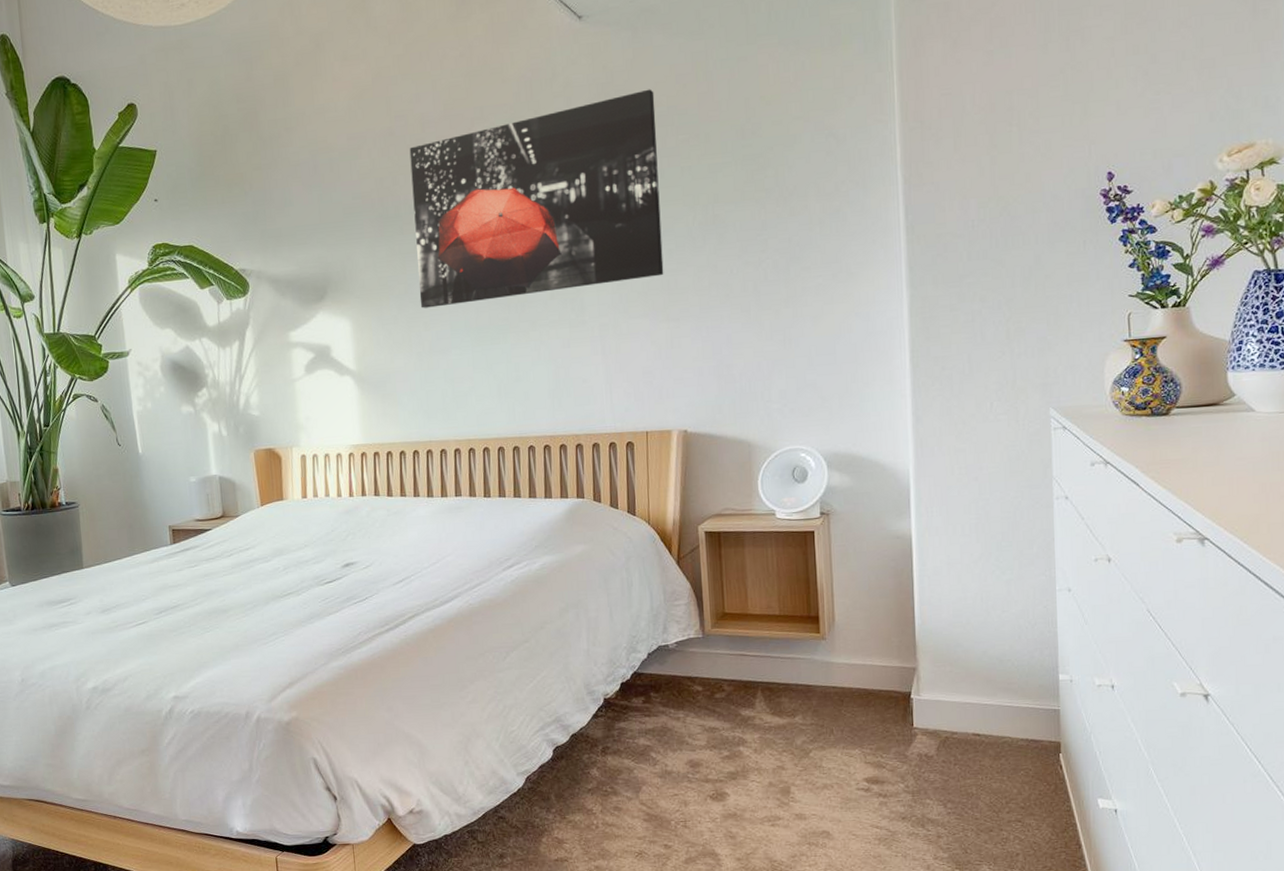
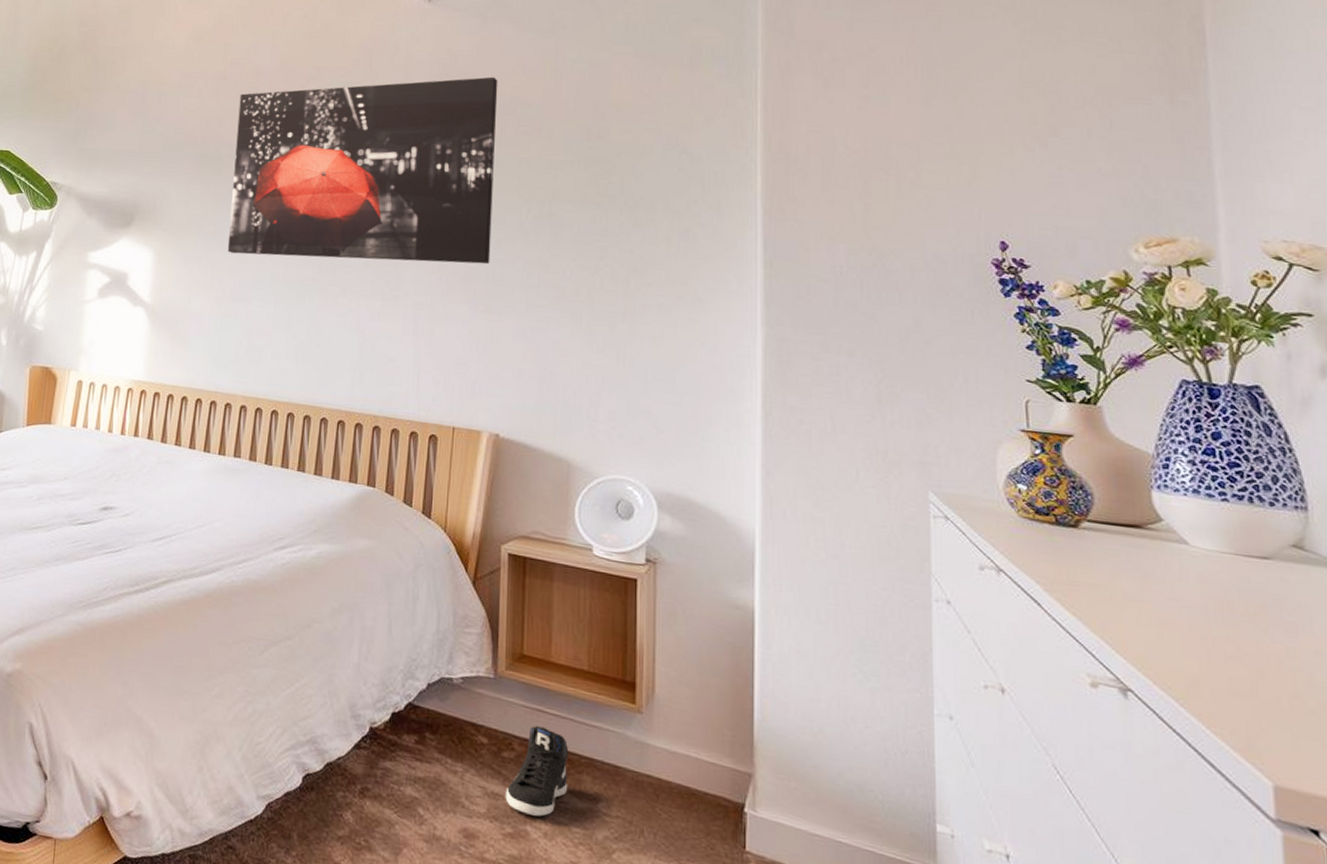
sneaker: none [720,667,771,738] -> present [505,725,569,817]

